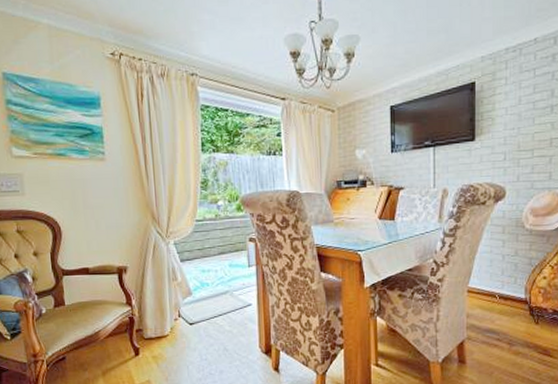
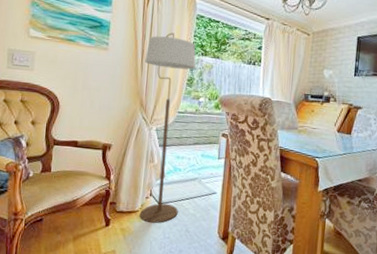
floor lamp: none [149,130,213,346] -> present [139,32,197,223]

